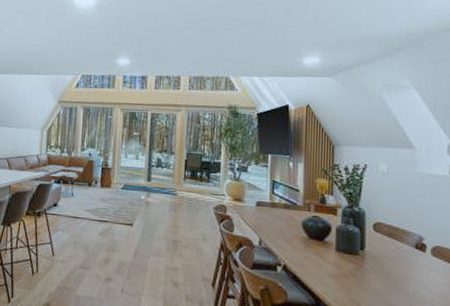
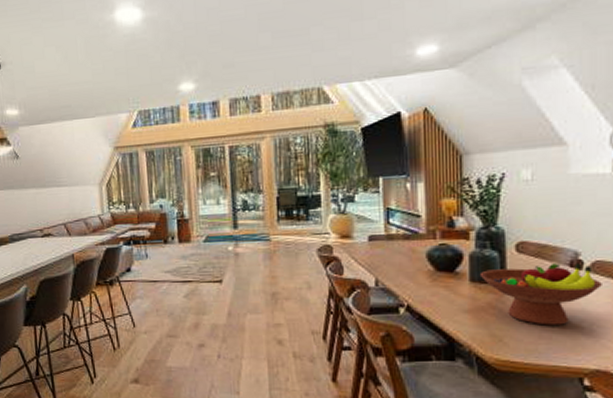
fruit bowl: none [343,242,441,298] -> present [479,263,602,326]

